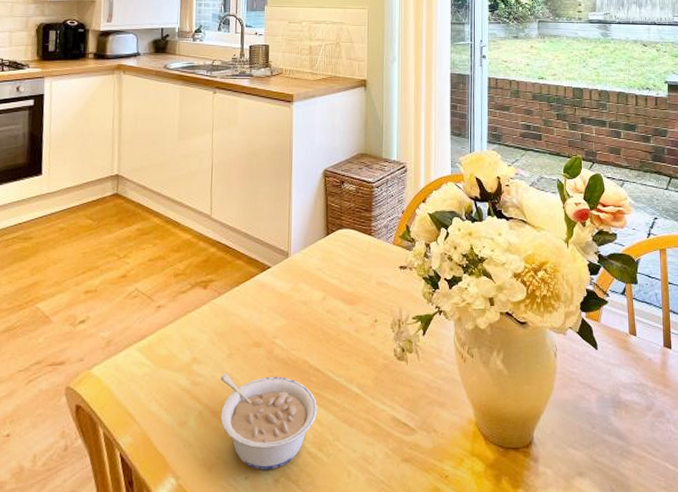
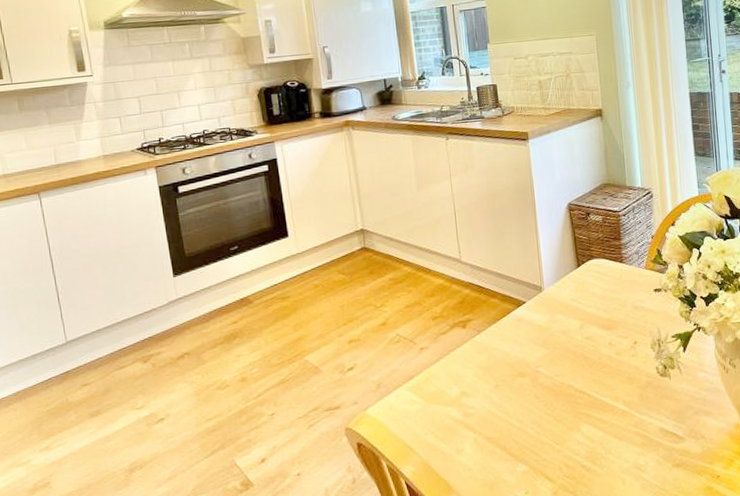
legume: present [220,373,317,470] -> none [490,401,587,485]

